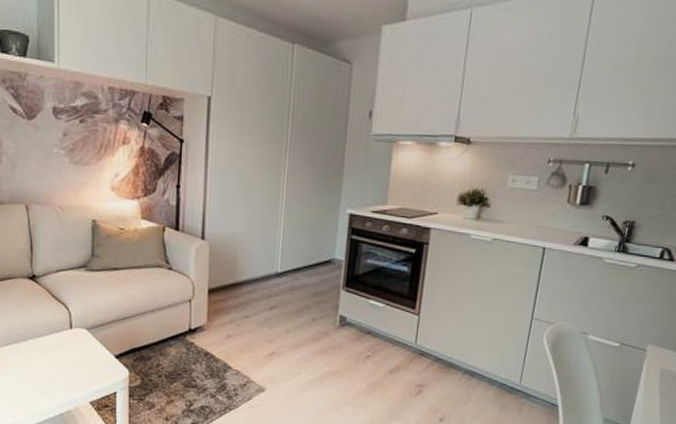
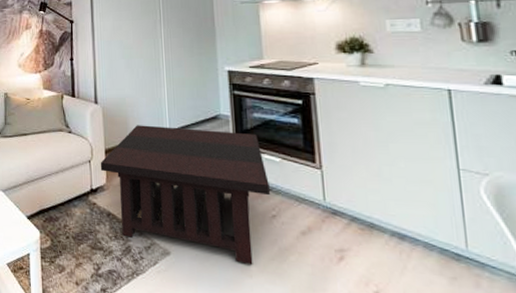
coffee table: none [201,265,370,398] -> present [100,125,270,264]

